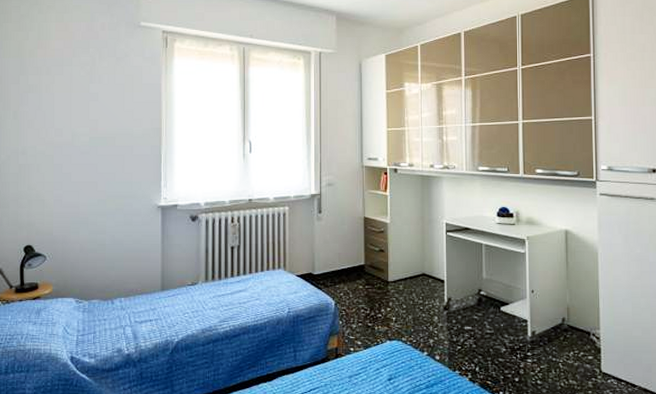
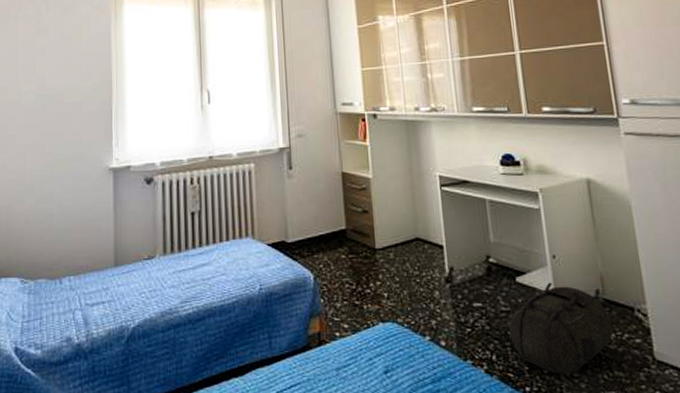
backpack: none [492,312,572,384] -> present [509,283,613,376]

